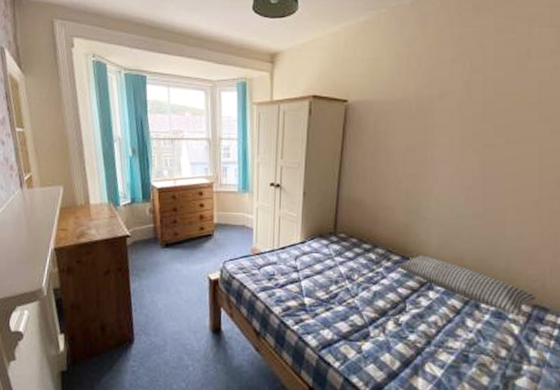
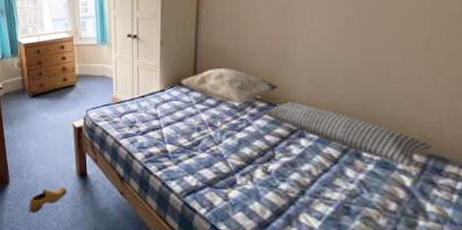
shoe: none [155,344,199,375] -> present [29,186,67,214]
decorative pillow: none [321,220,412,257] -> present [181,67,278,104]

